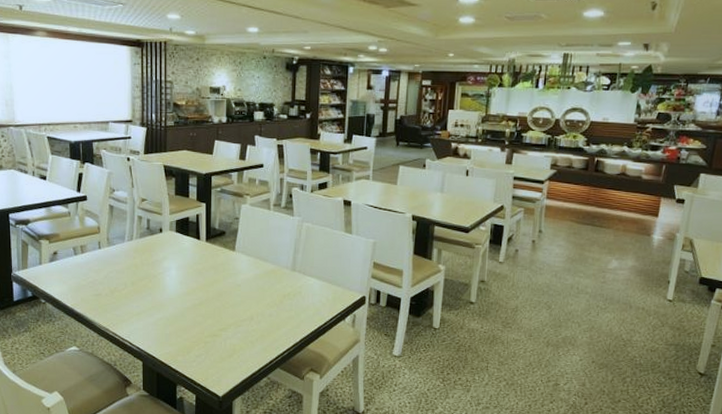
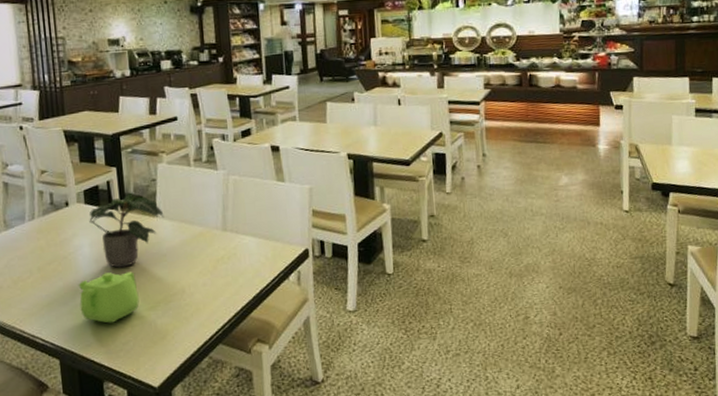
teapot: none [164,294,214,337] -> present [78,272,139,324]
potted plant: none [178,227,242,291] -> present [89,192,164,268]

